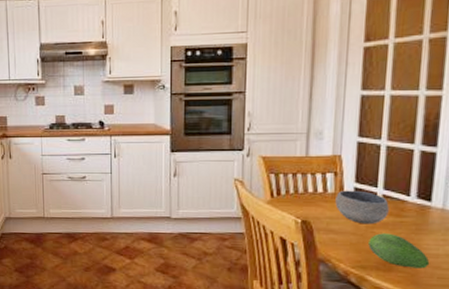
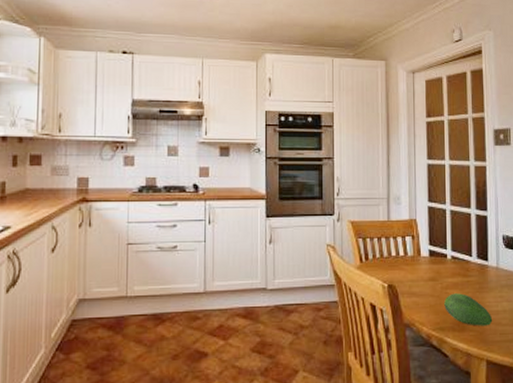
bowl: present [335,190,389,225] -> none [415,252,457,286]

